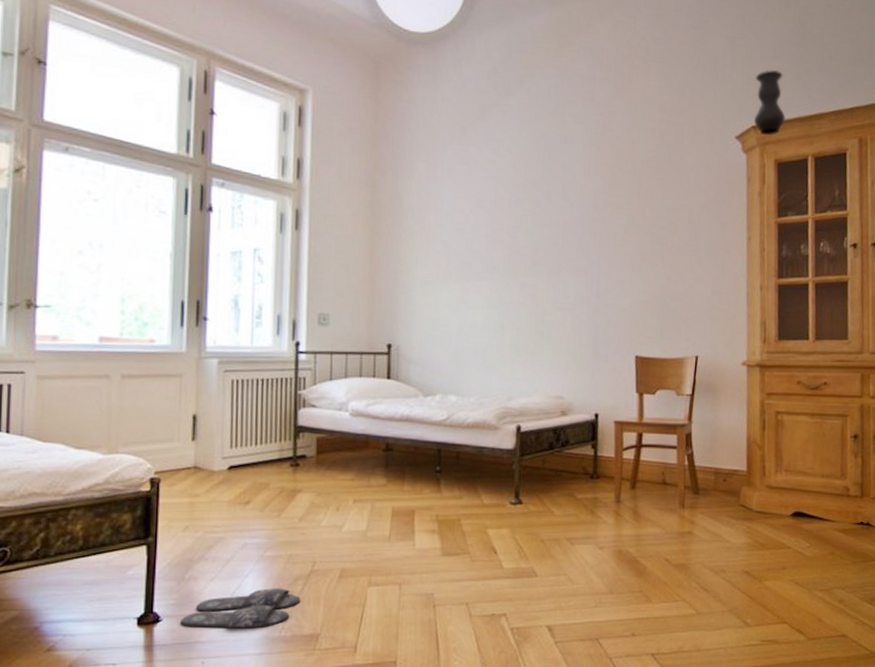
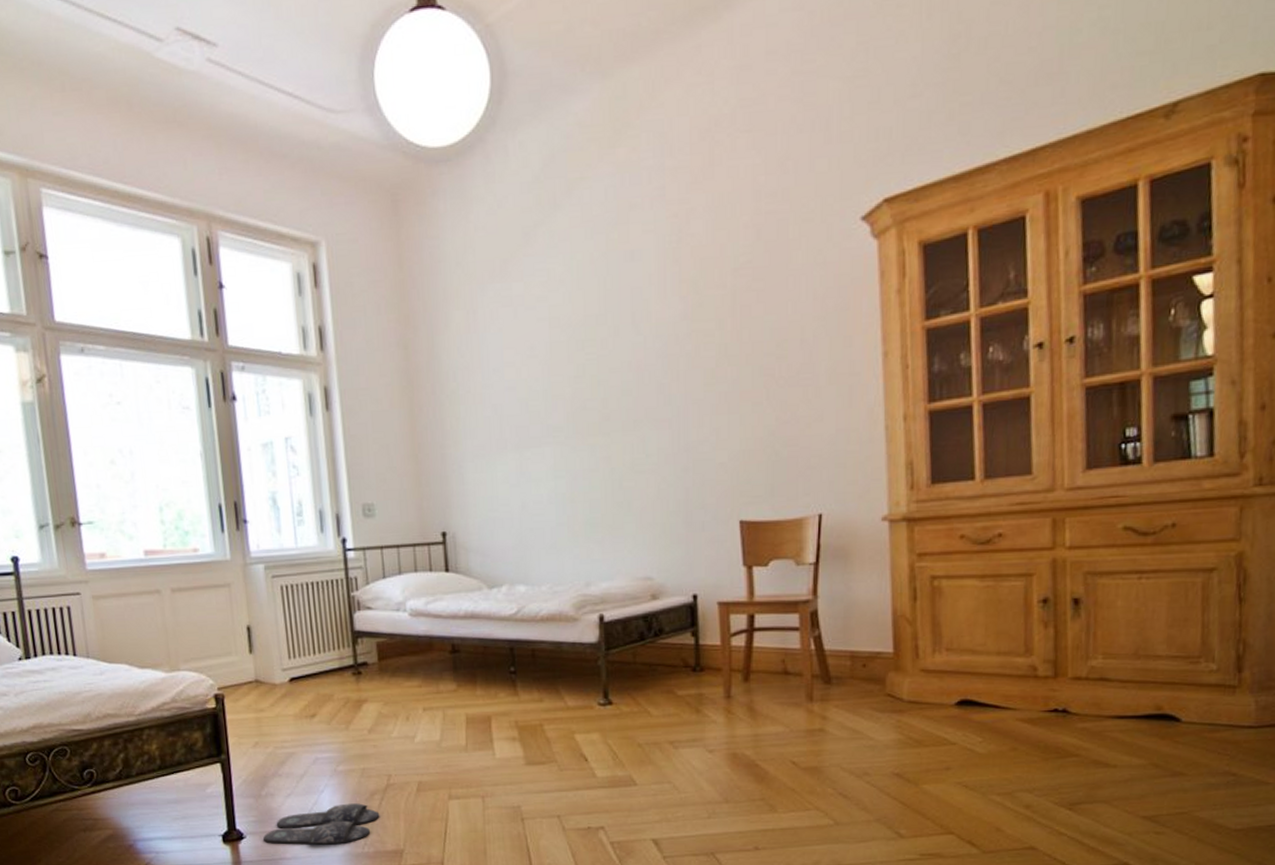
vase: present [753,70,786,136] -> none [886,112,933,210]

